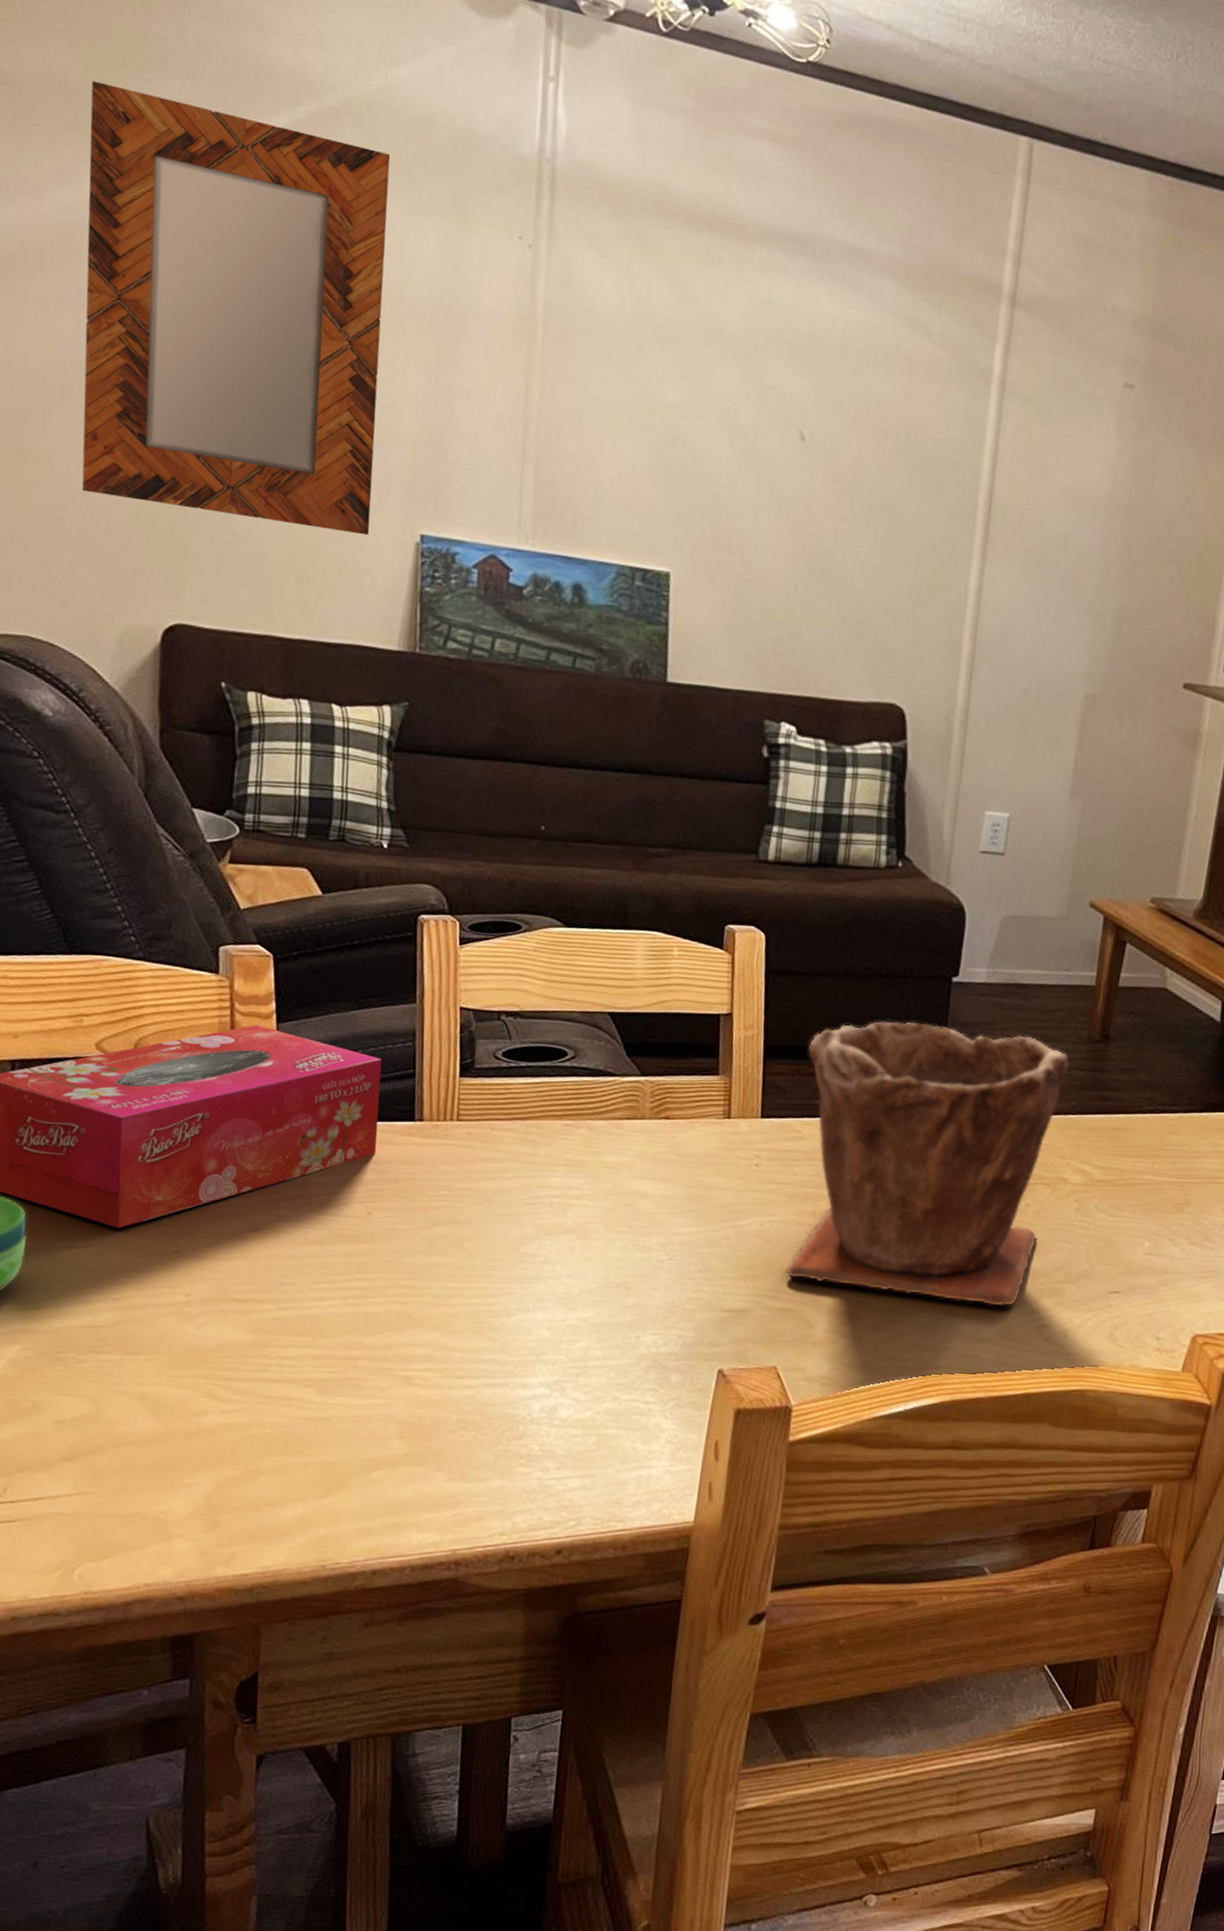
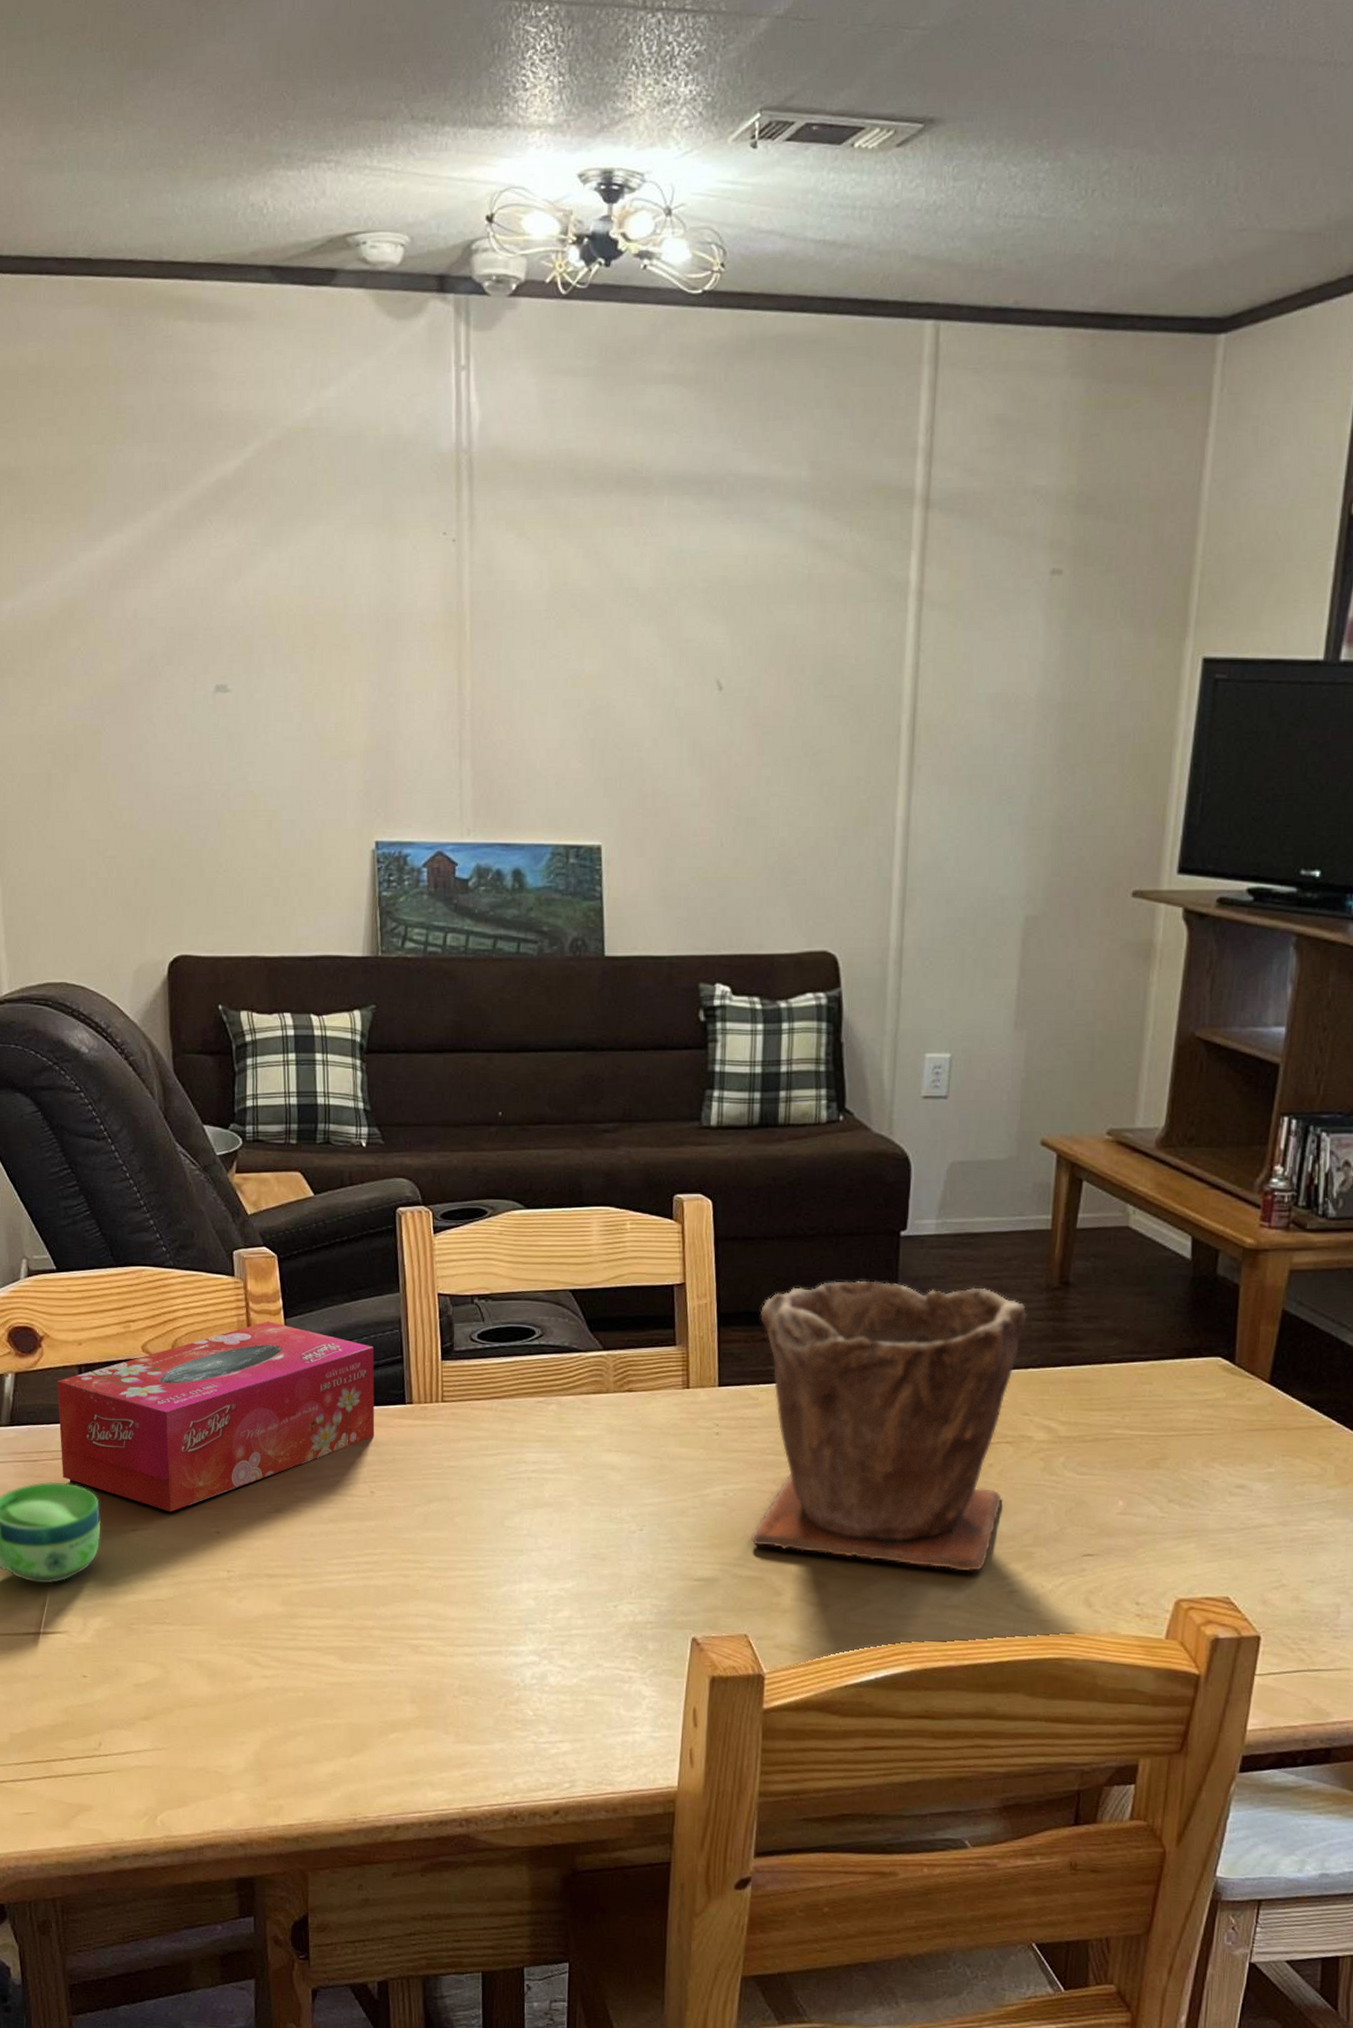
home mirror: present [81,80,390,536] -> none [78,461,332,849]

